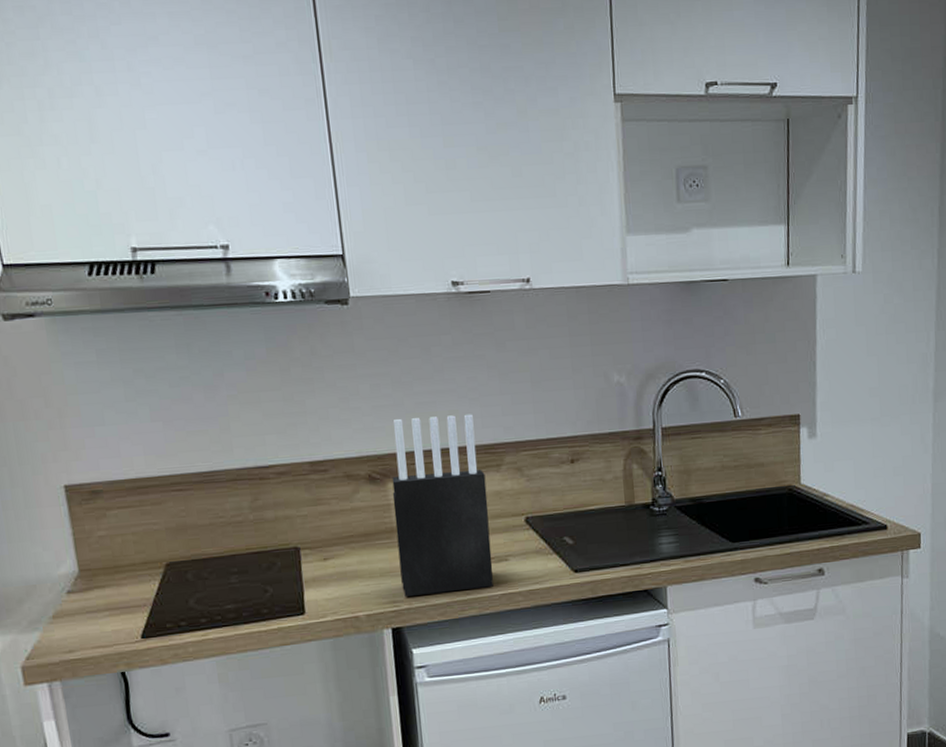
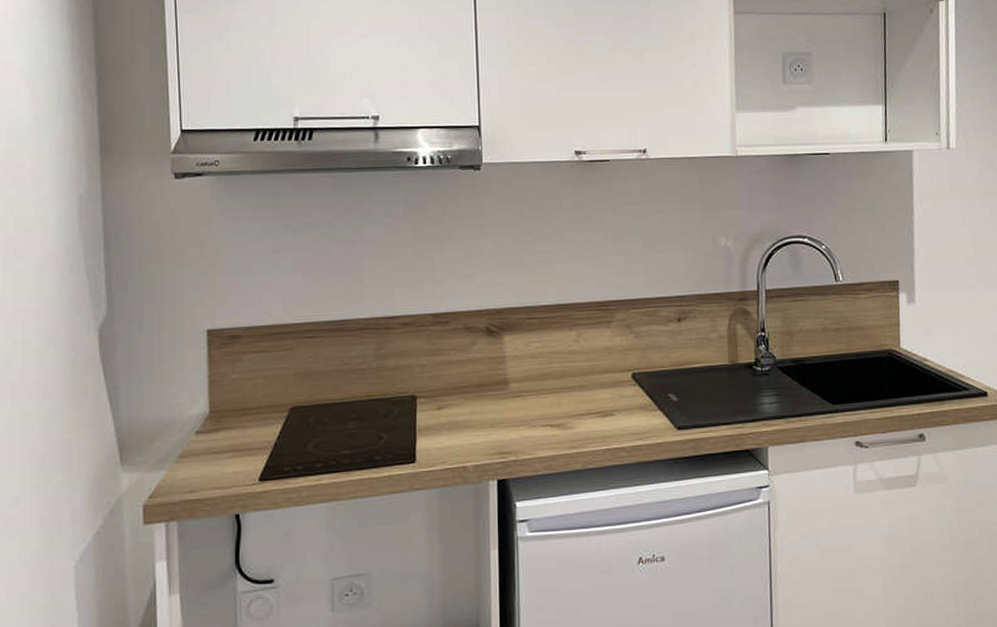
knife block: present [392,414,493,596] -> none [507,272,599,448]

